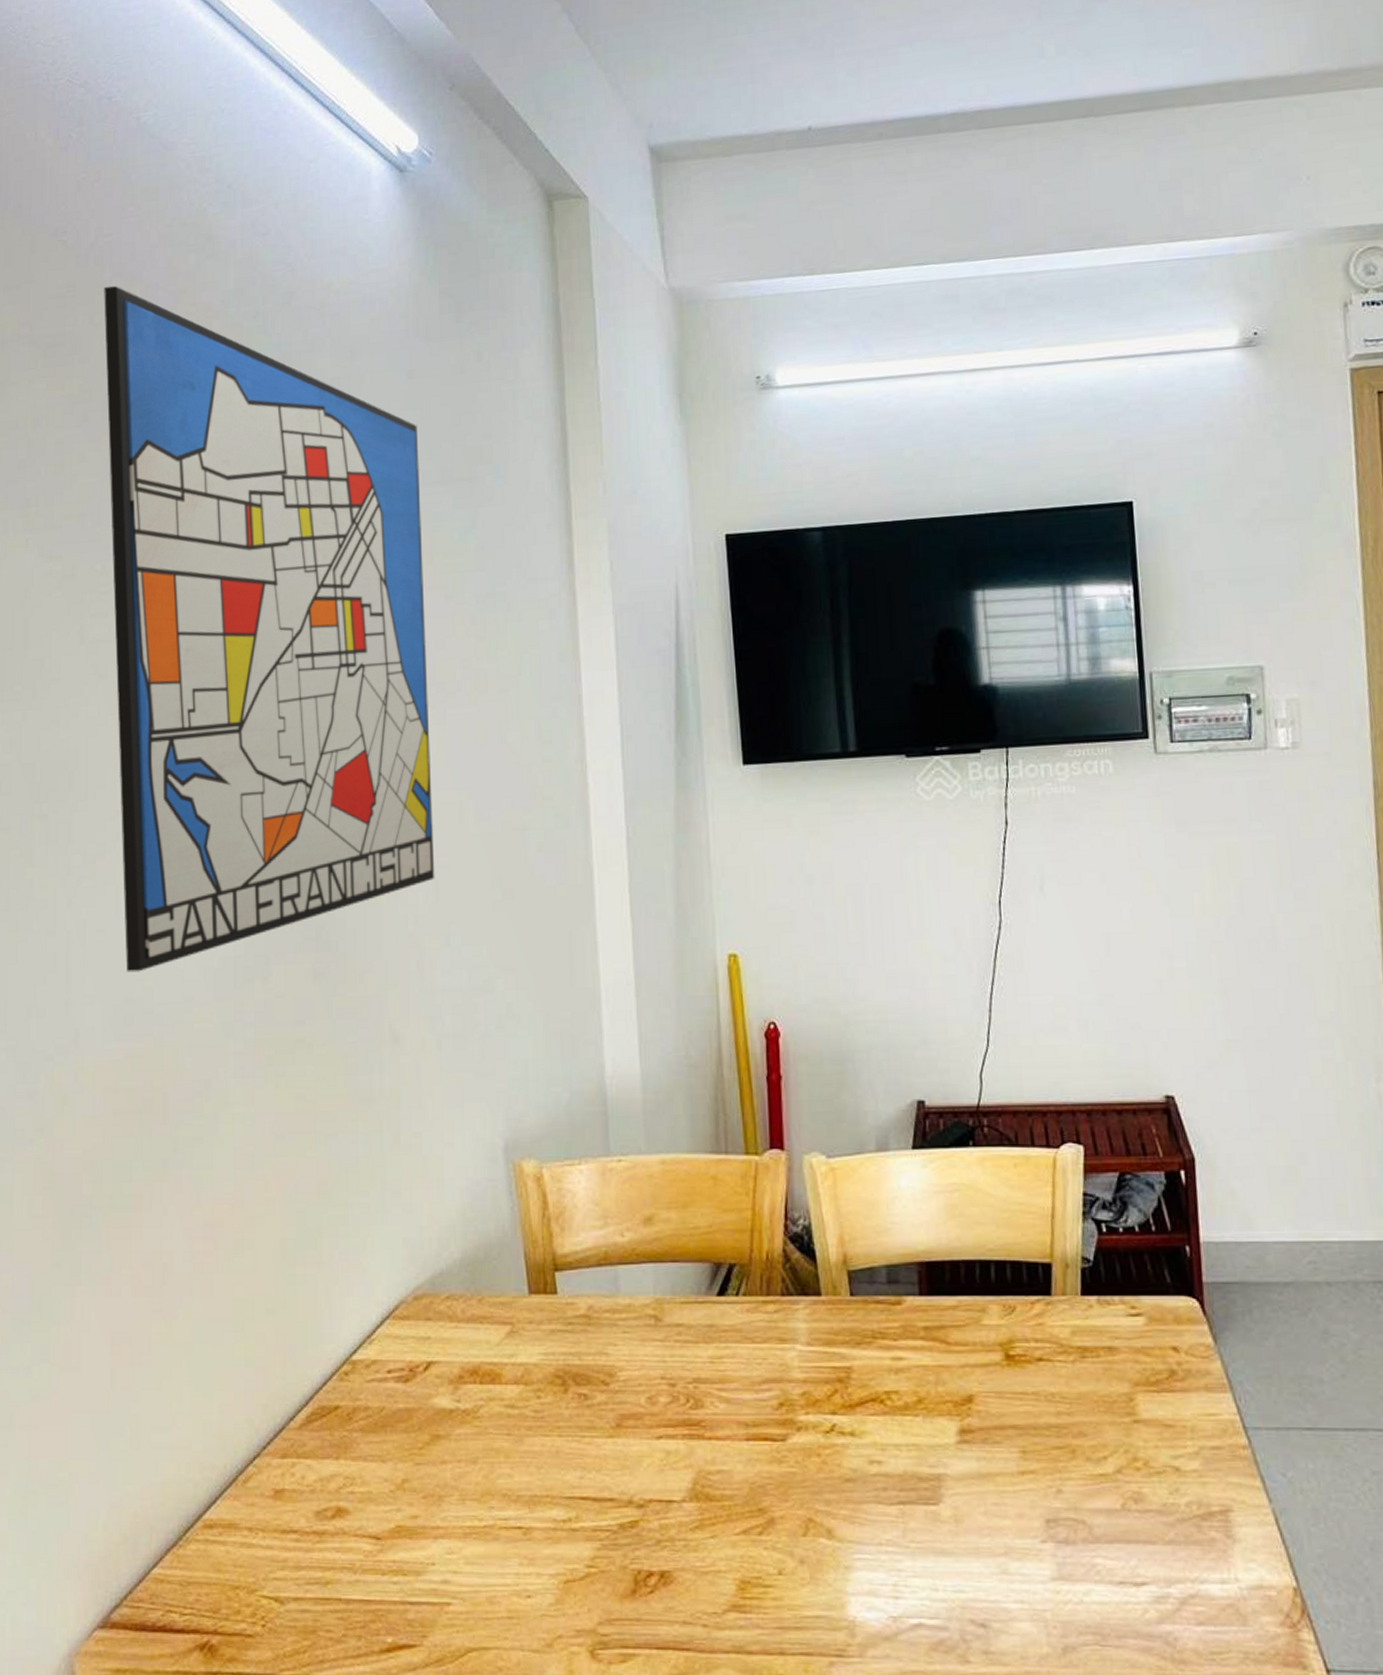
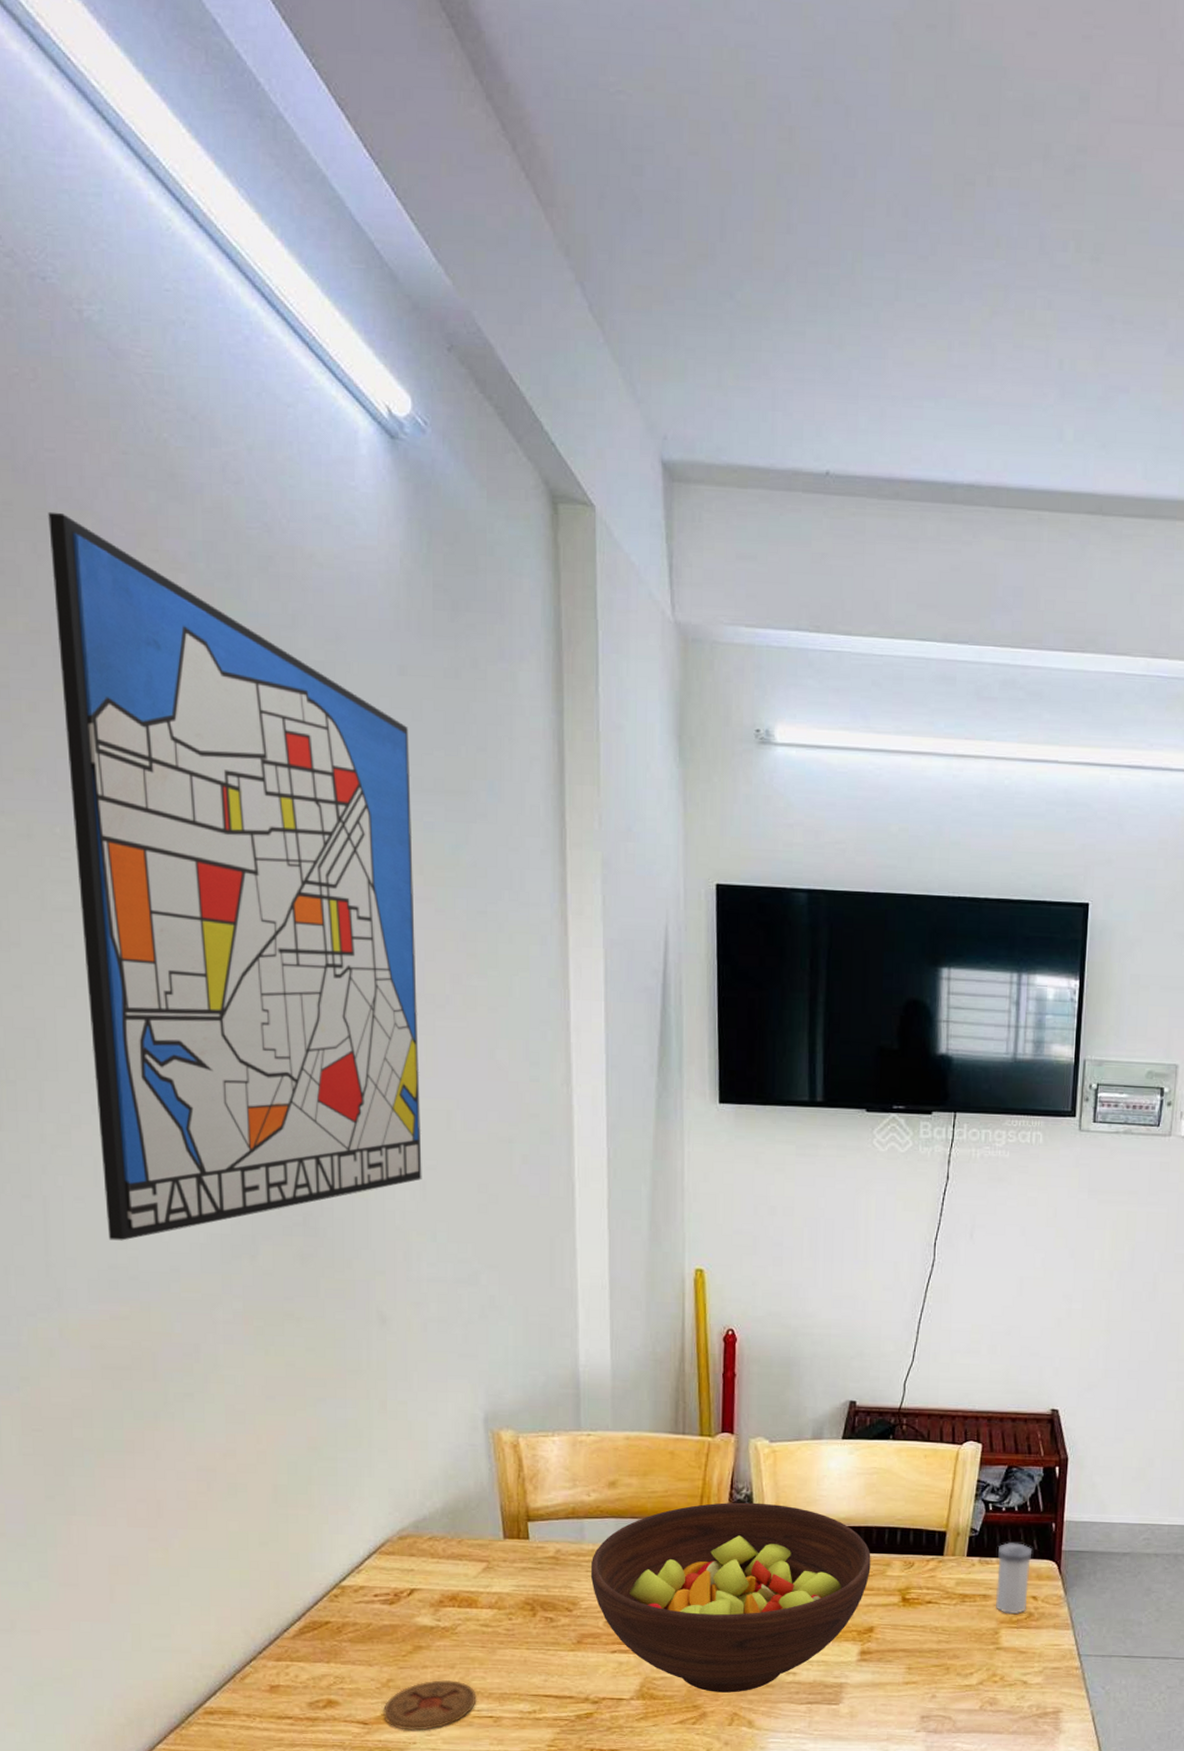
coaster: none [397,1479,503,1547] -> present [382,1680,477,1731]
fruit bowl: none [628,1235,962,1490] -> present [590,1502,871,1693]
salt shaker: none [1120,1274,1168,1373] -> present [995,1542,1033,1615]

